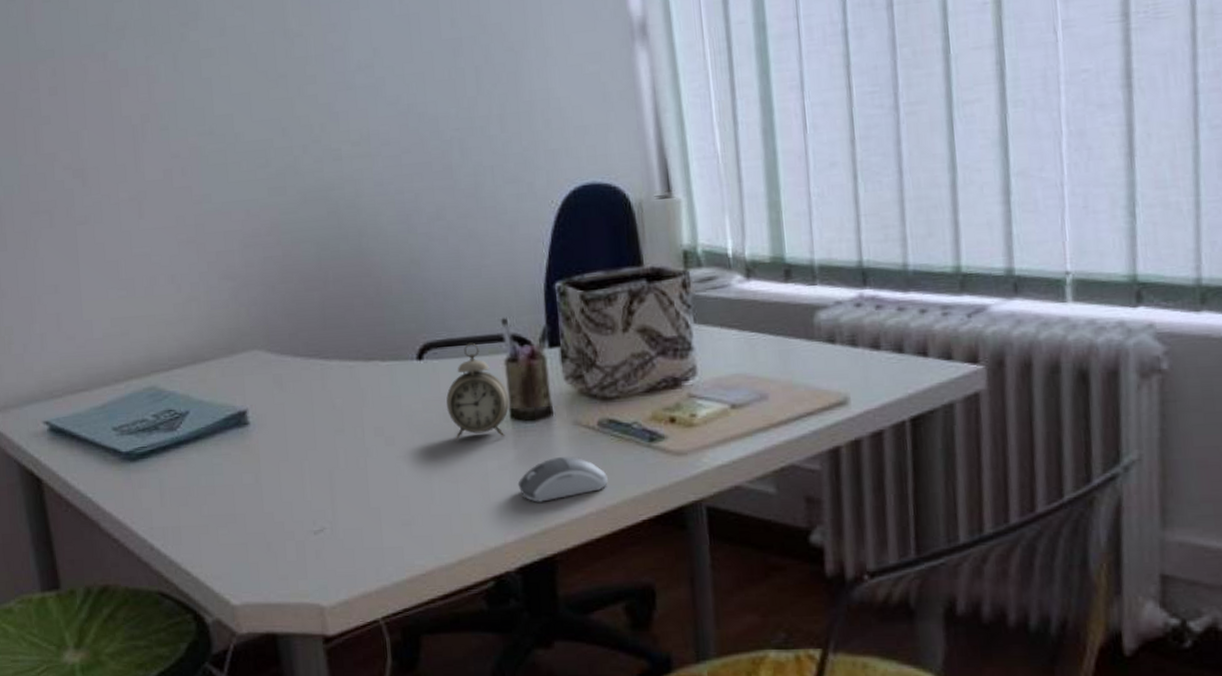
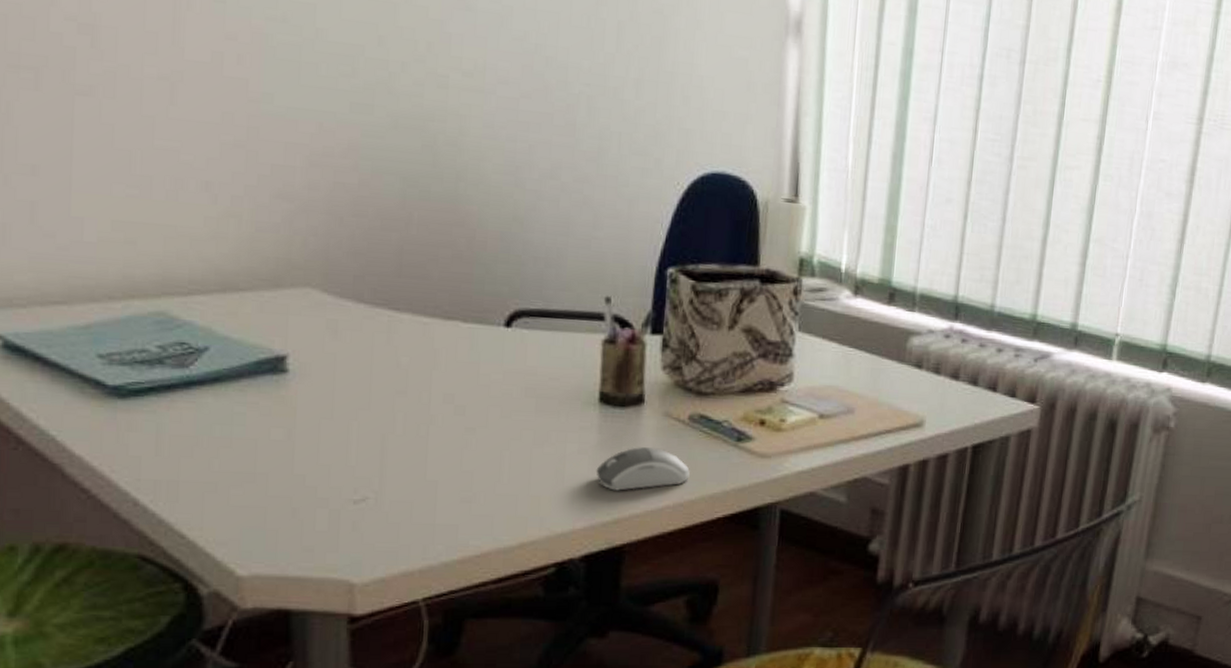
alarm clock: present [446,342,510,441] -> none [531,316,601,420]

